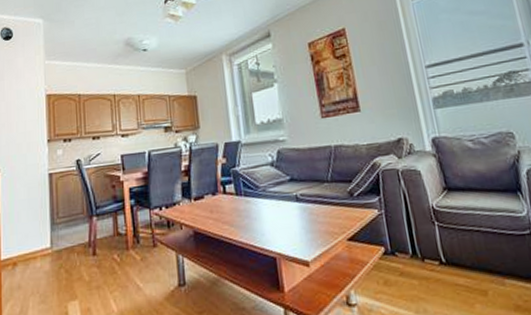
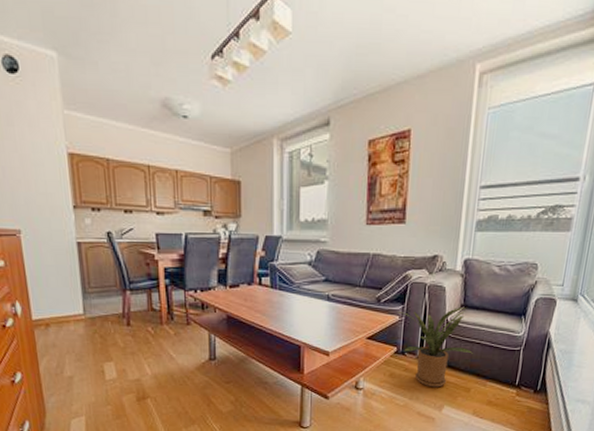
house plant: none [373,190,475,294] -> present [396,308,473,388]

